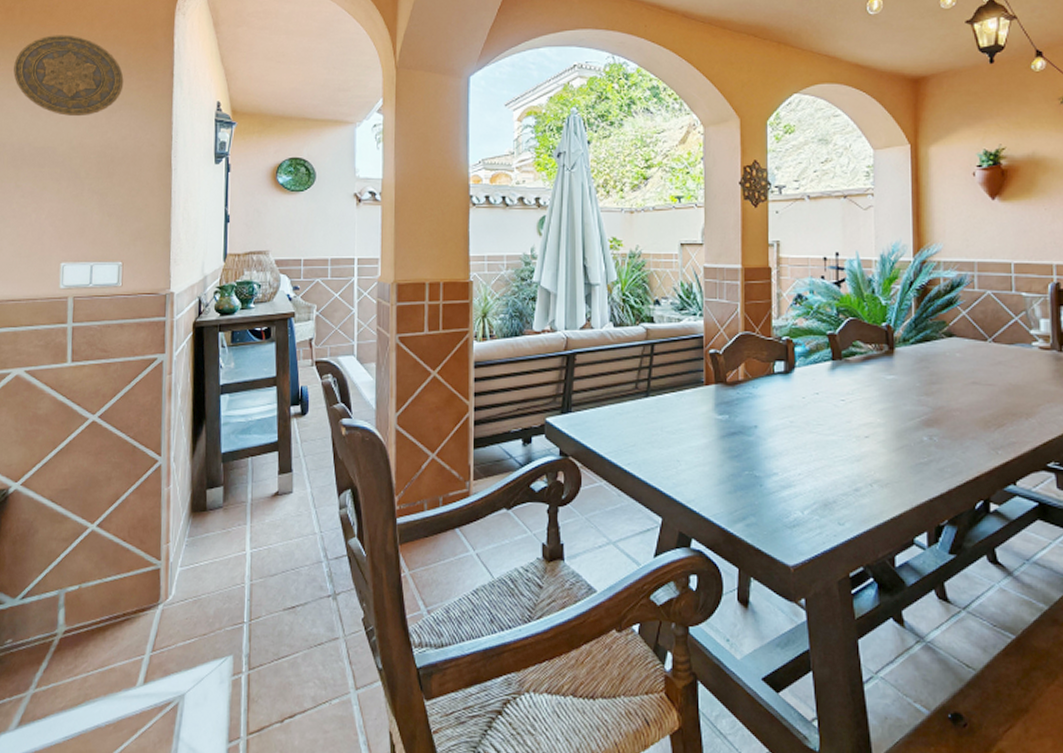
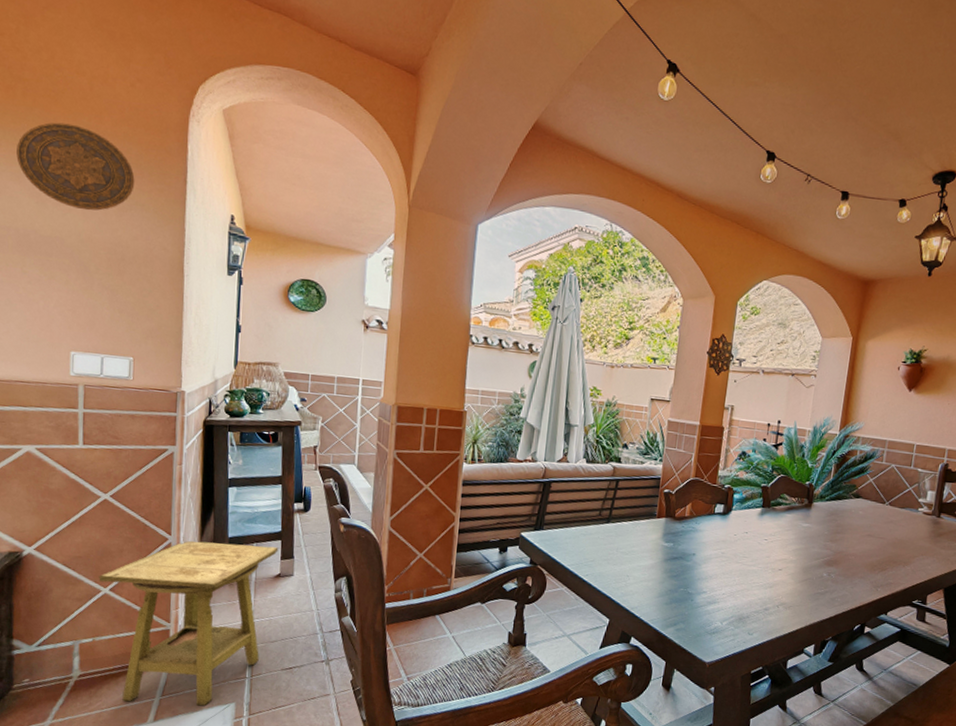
side table: none [86,460,276,662] -> present [99,541,279,707]

